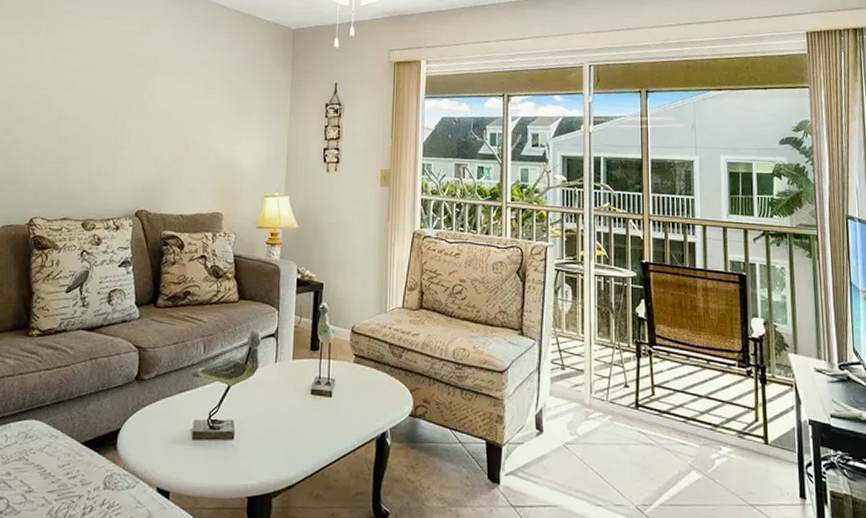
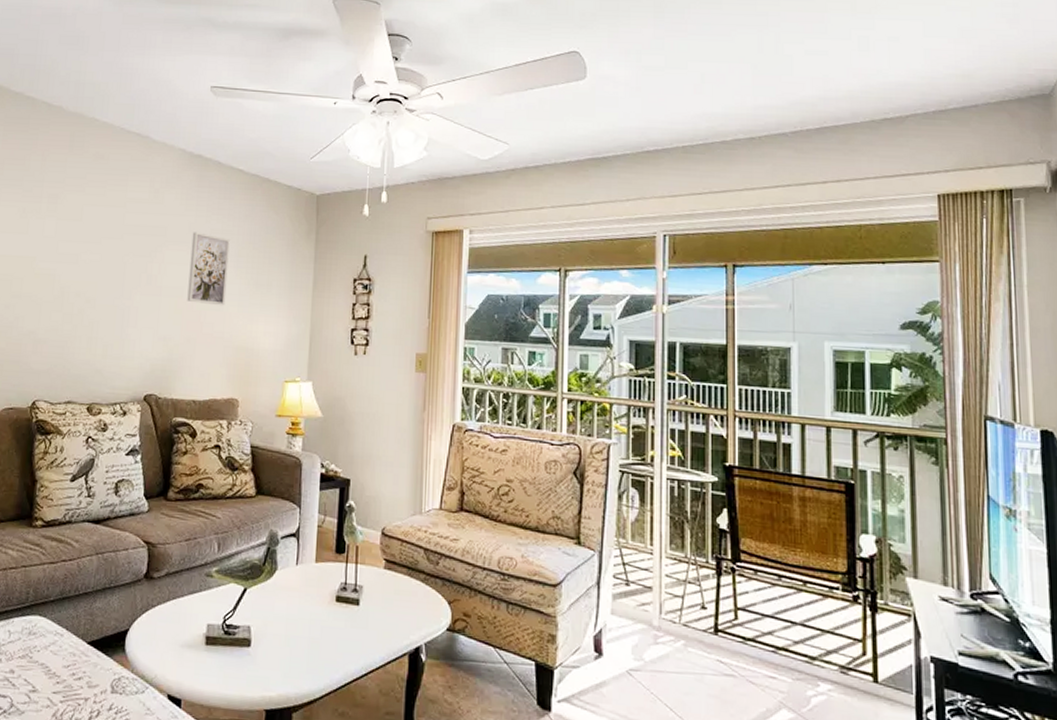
wall art: none [175,62,215,129] -> present [187,232,230,306]

